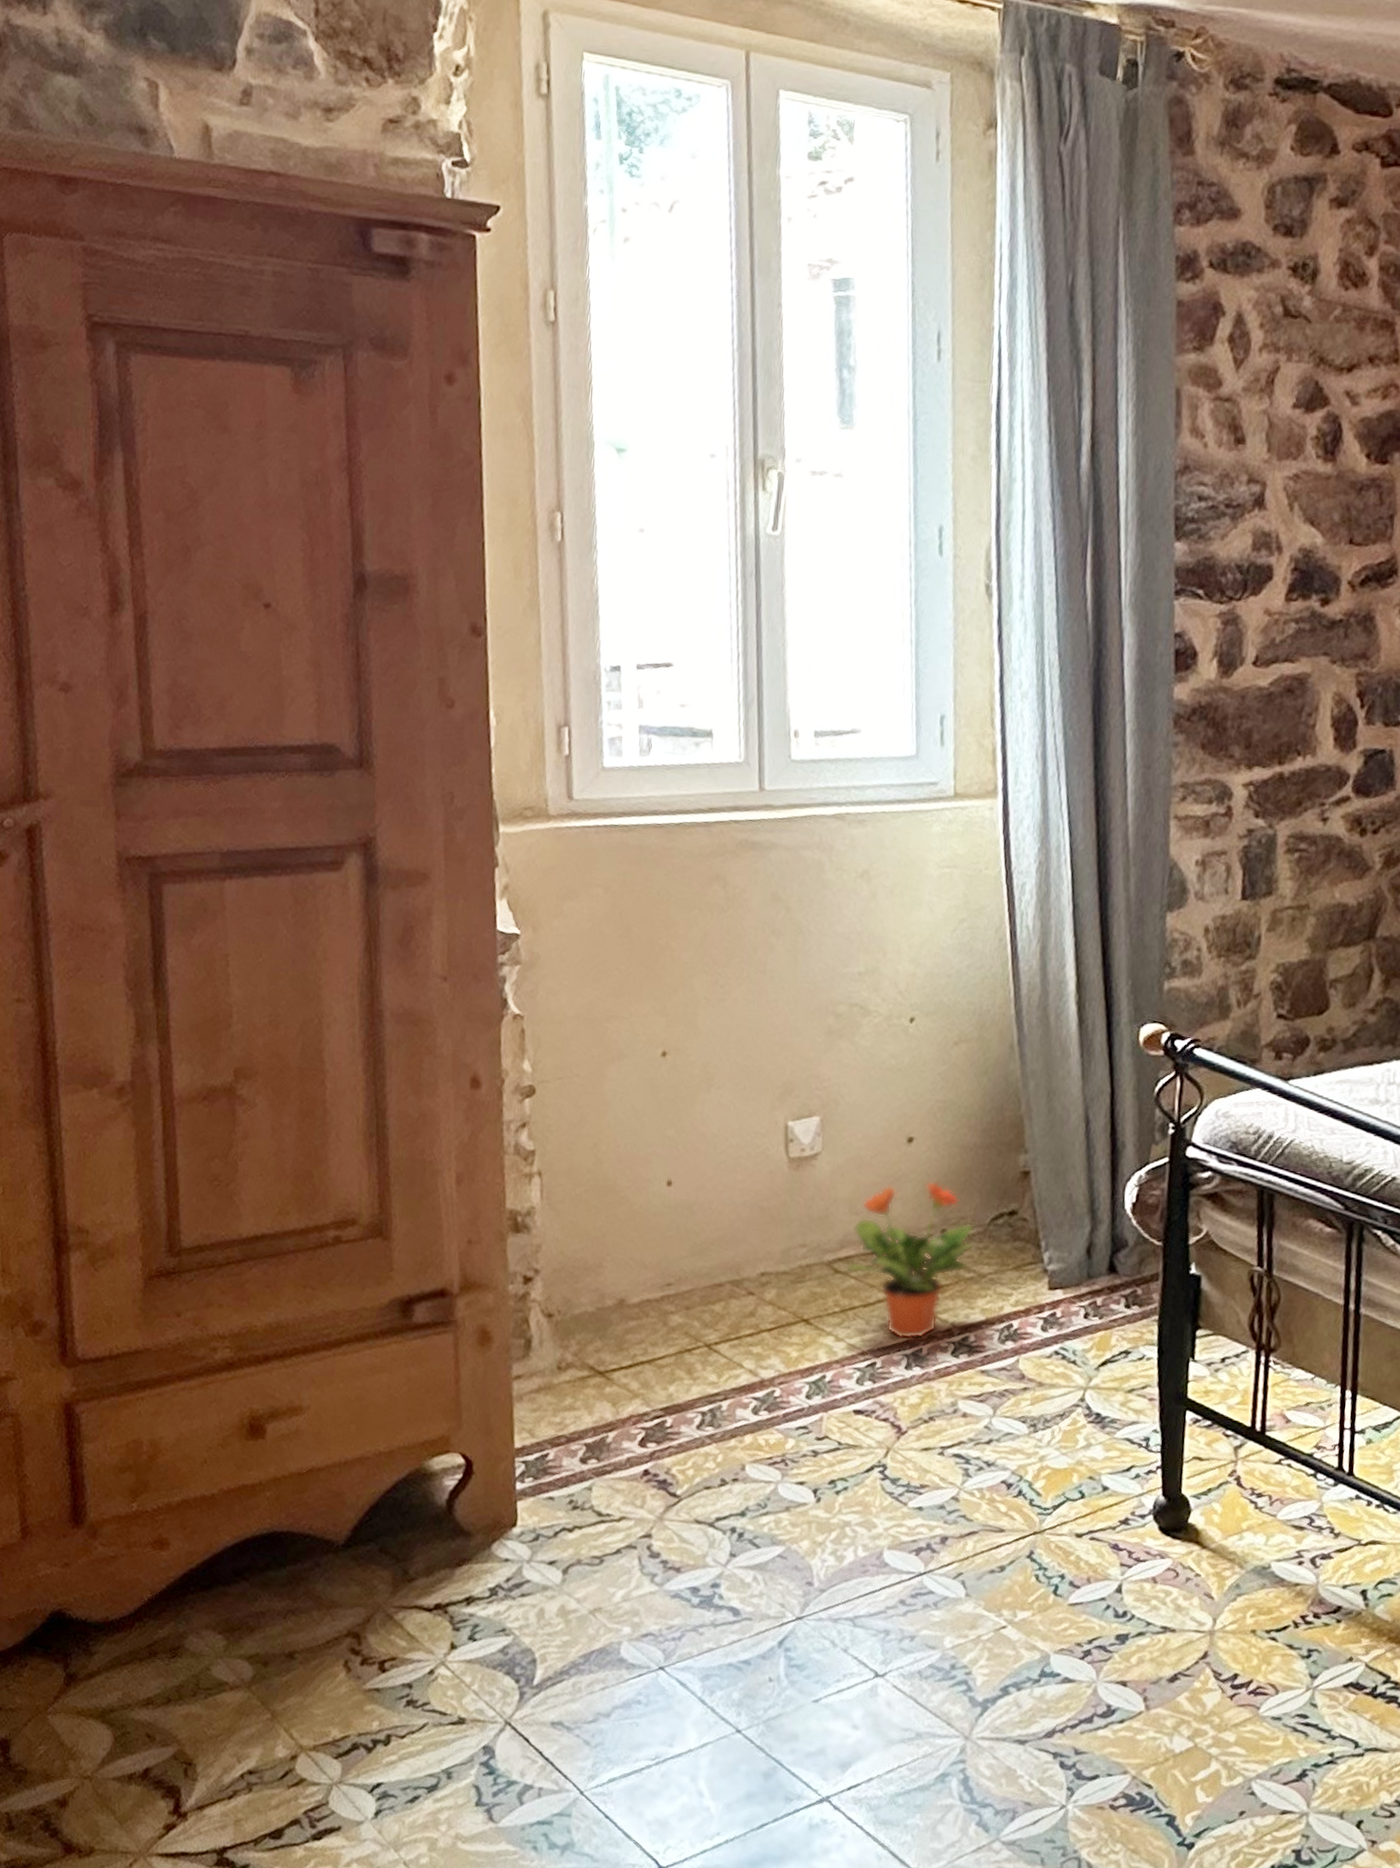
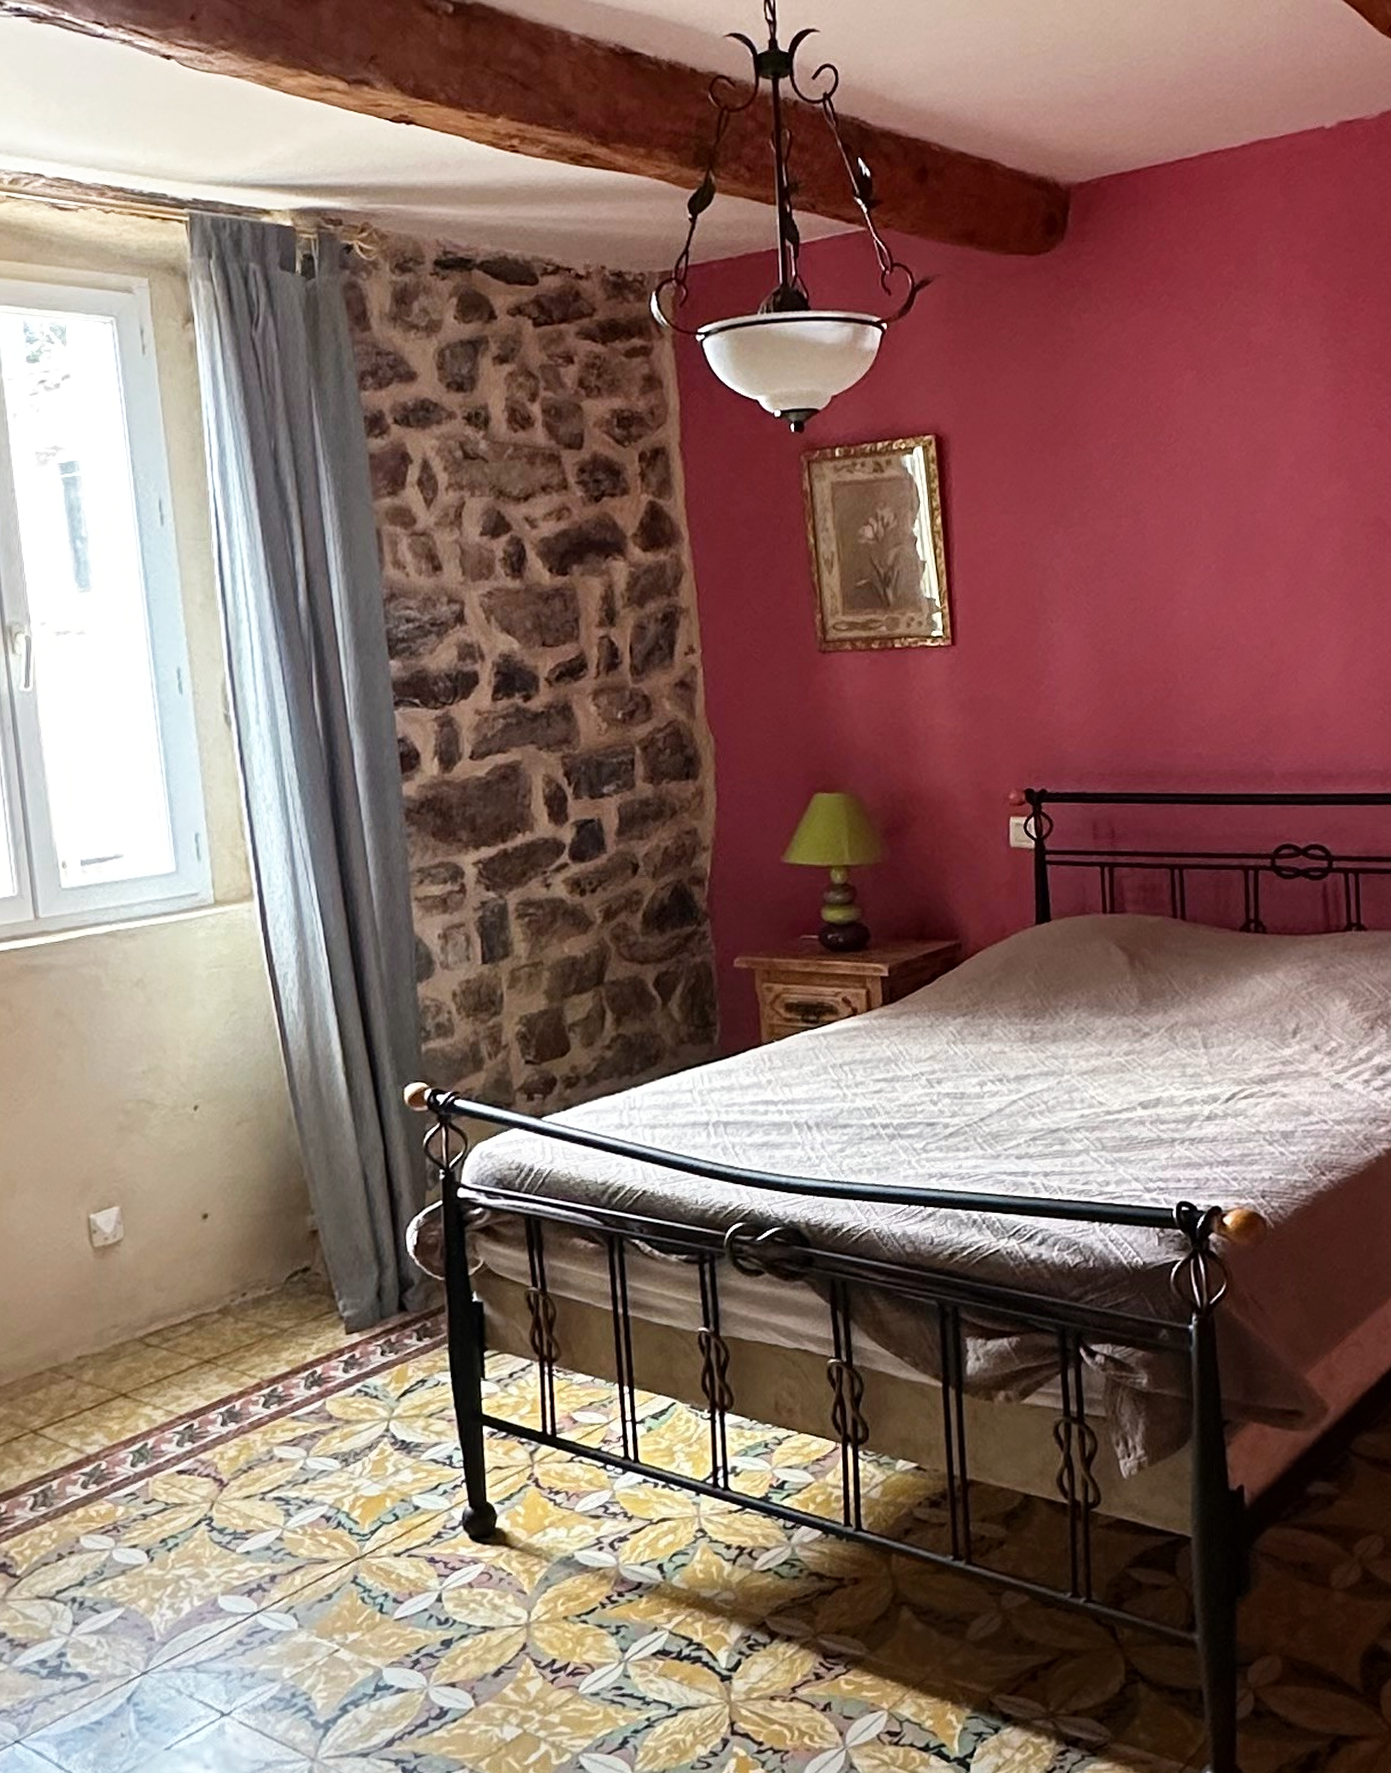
potted plant: present [845,1180,975,1340] -> none [156,1250,273,1398]

